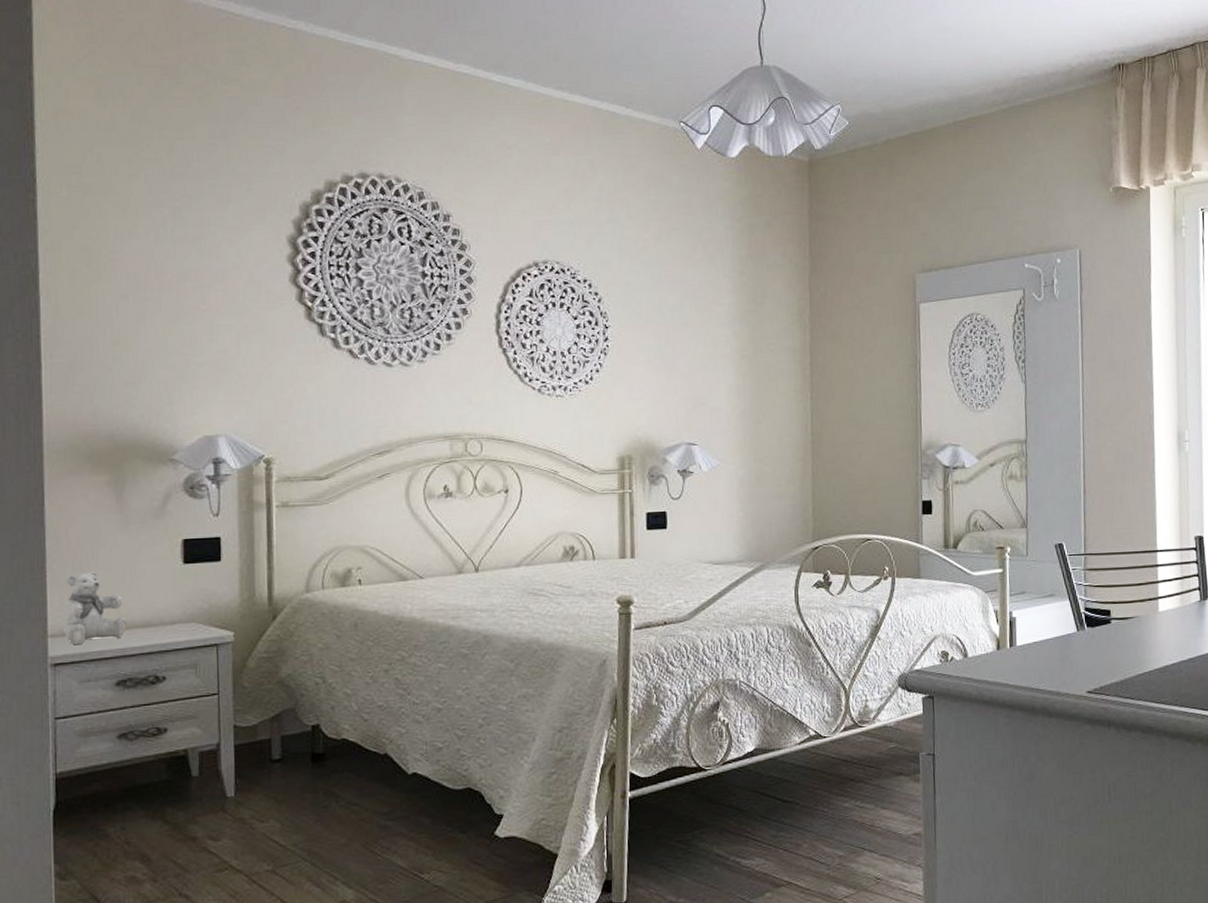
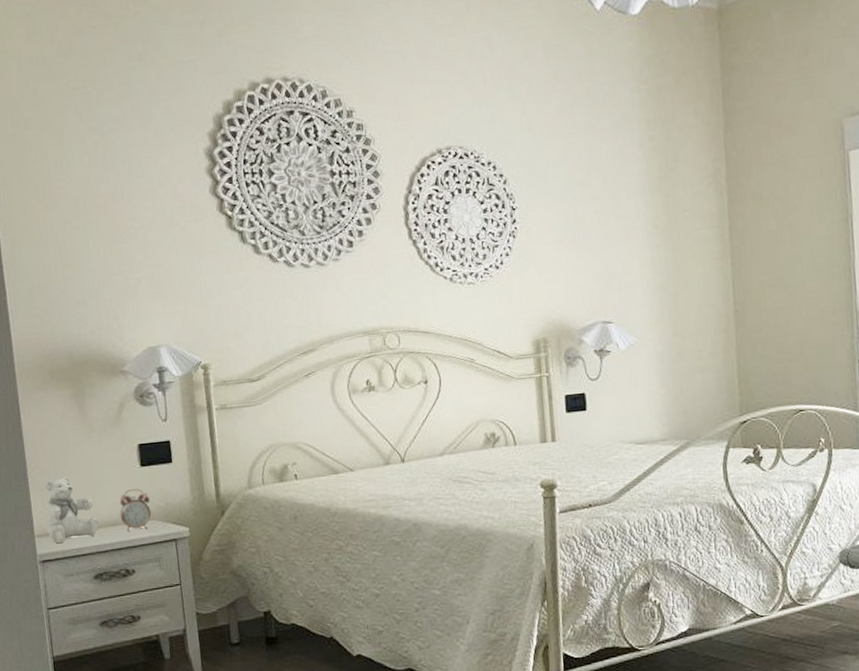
alarm clock: none [154,588,191,634] -> present [119,489,152,532]

